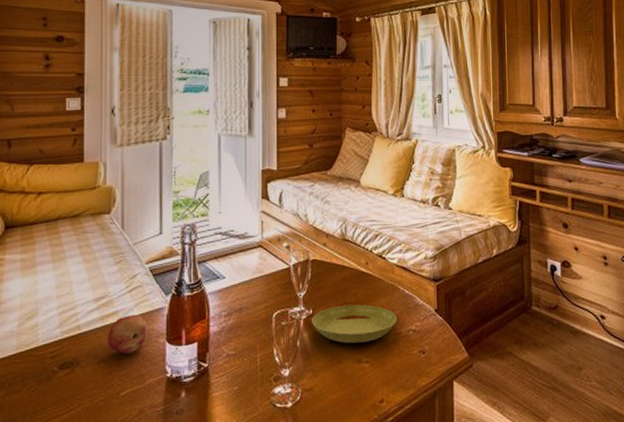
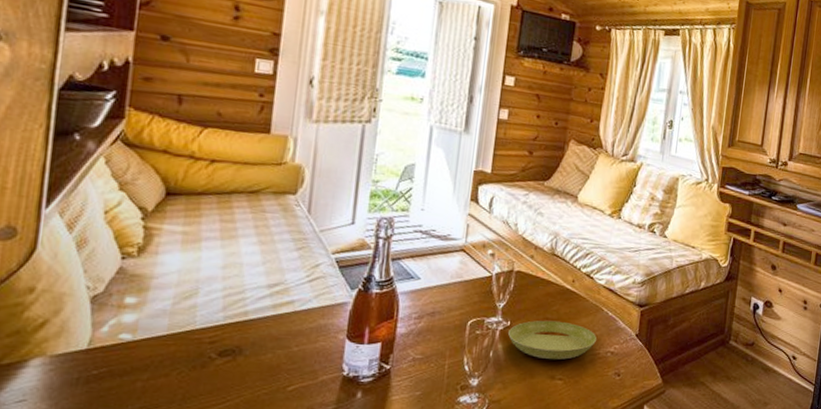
fruit: present [108,315,147,354] -> none [278,306,327,347]

